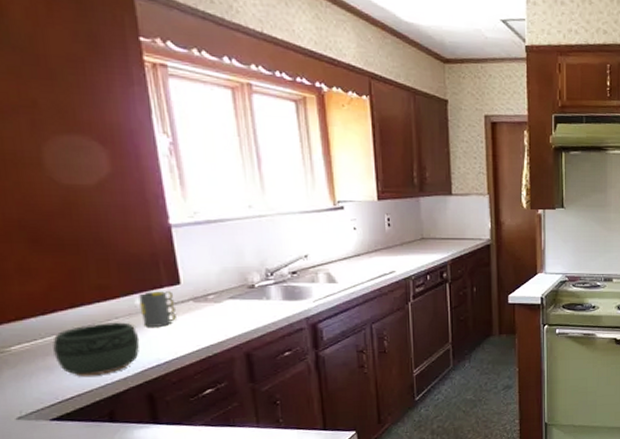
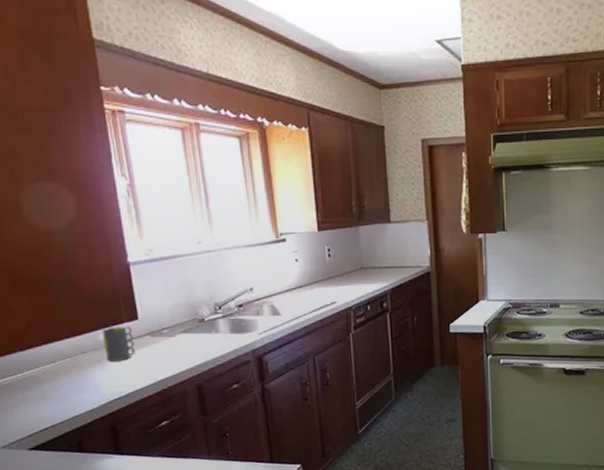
bowl: present [53,322,140,376] -> none [30,357,104,408]

